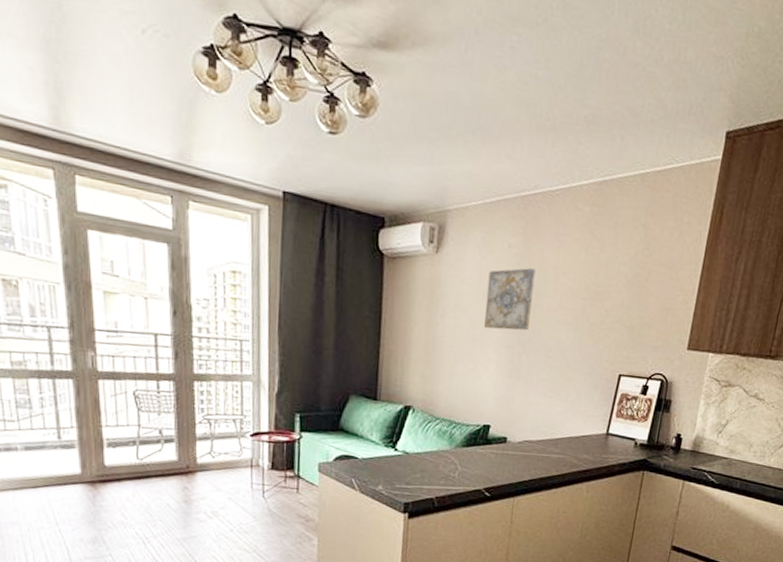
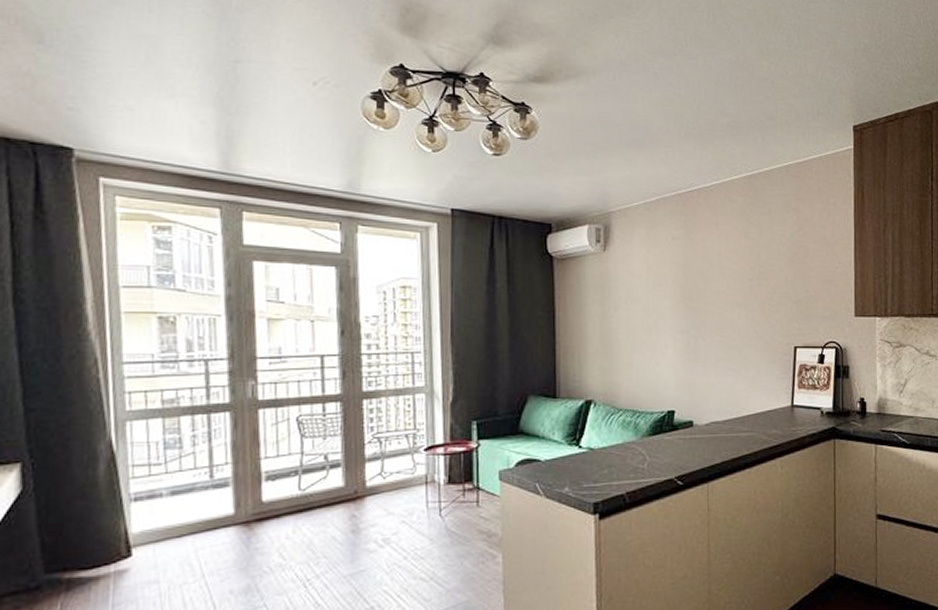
wall art: present [484,268,536,331] -> none [656,257,701,316]

